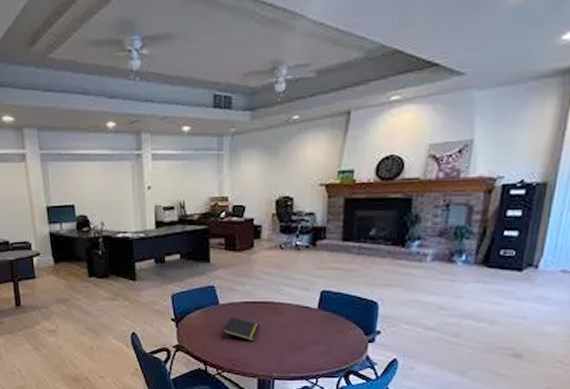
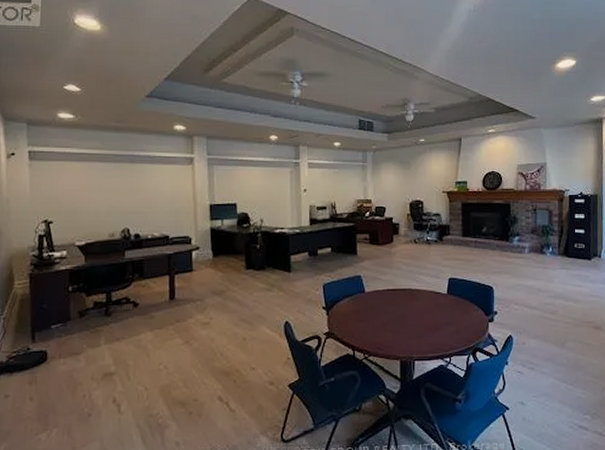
notepad: present [222,317,260,342] -> none [368,303,400,326]

